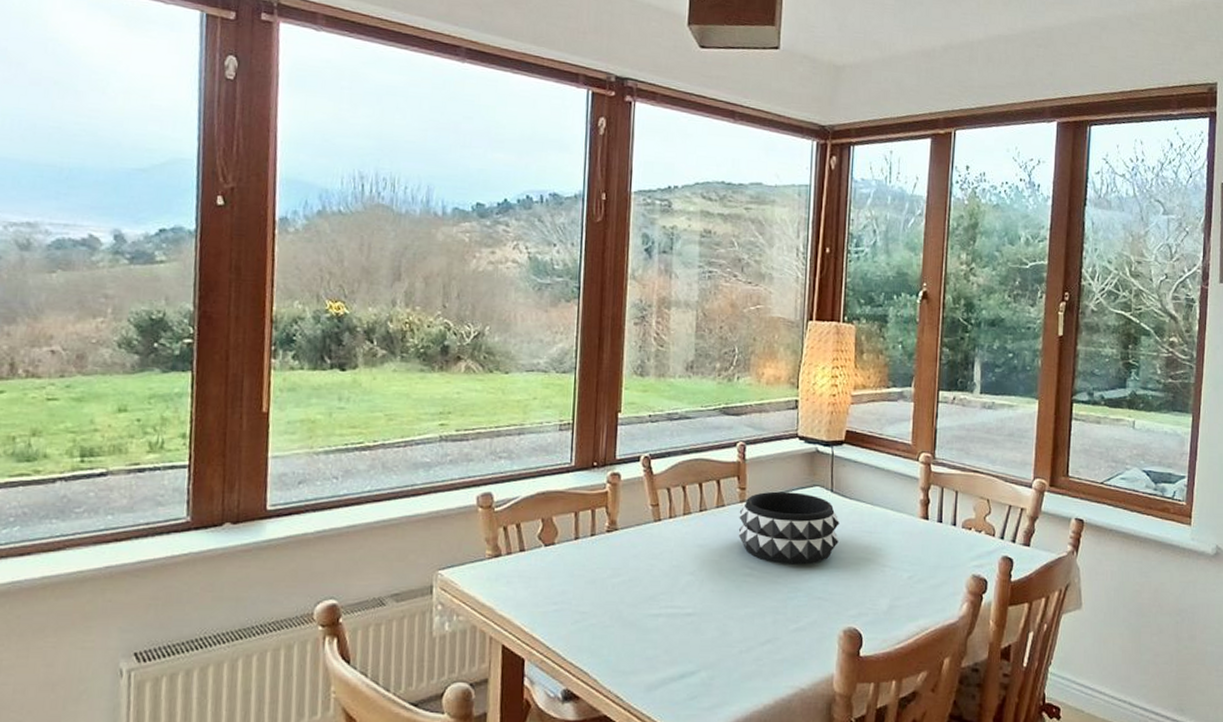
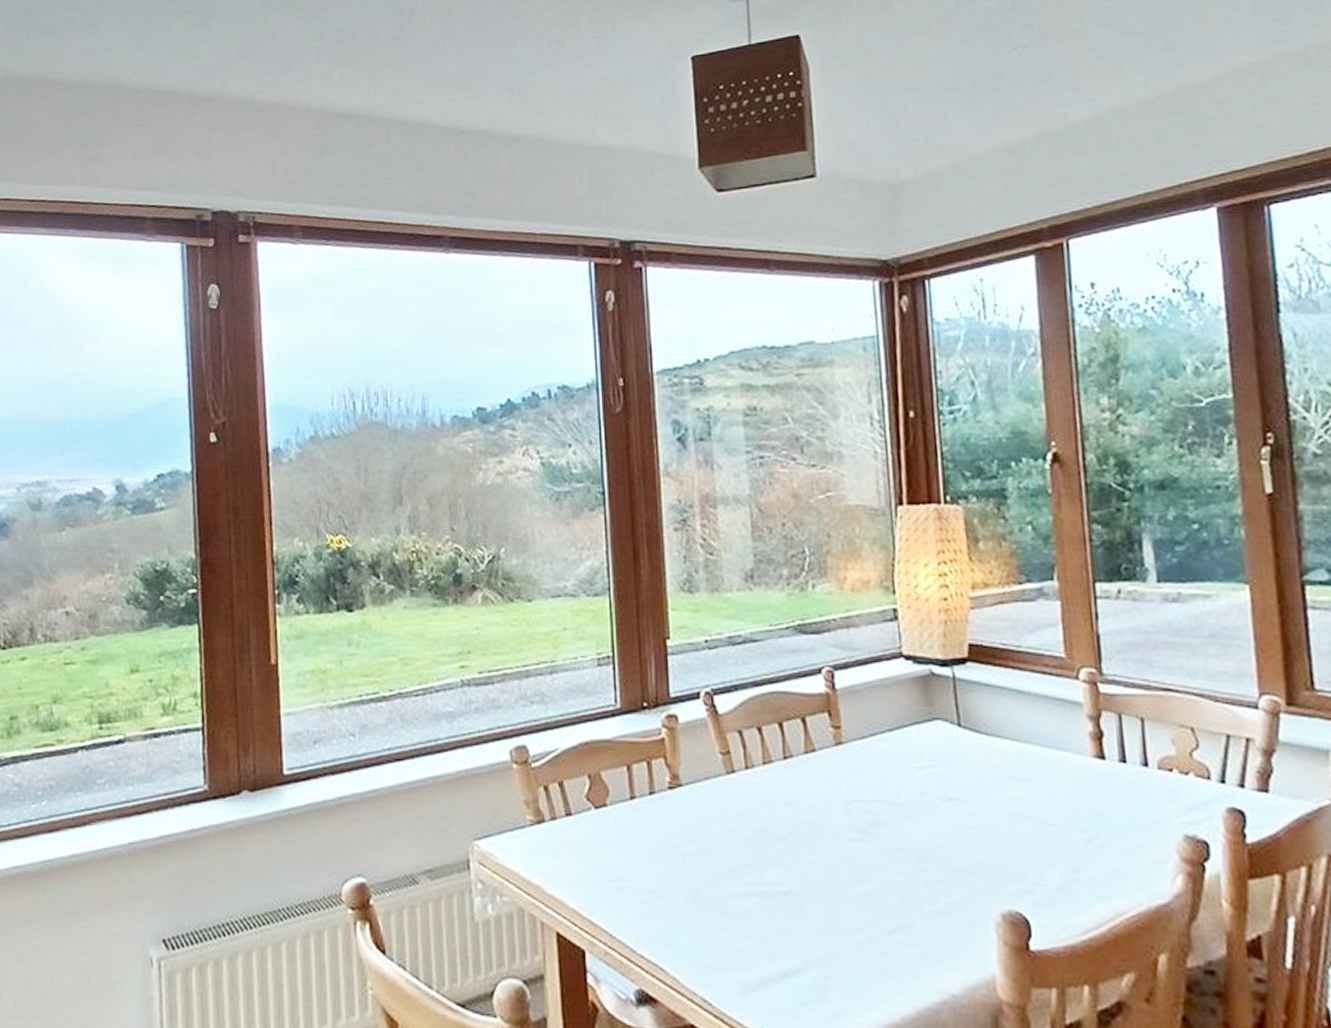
decorative bowl: present [738,491,840,565] -> none [836,729,978,825]

